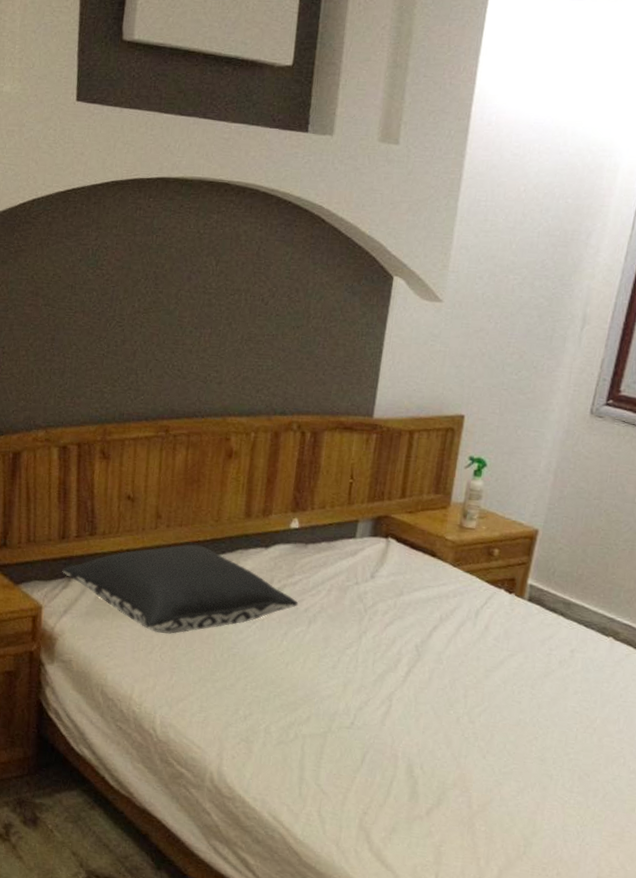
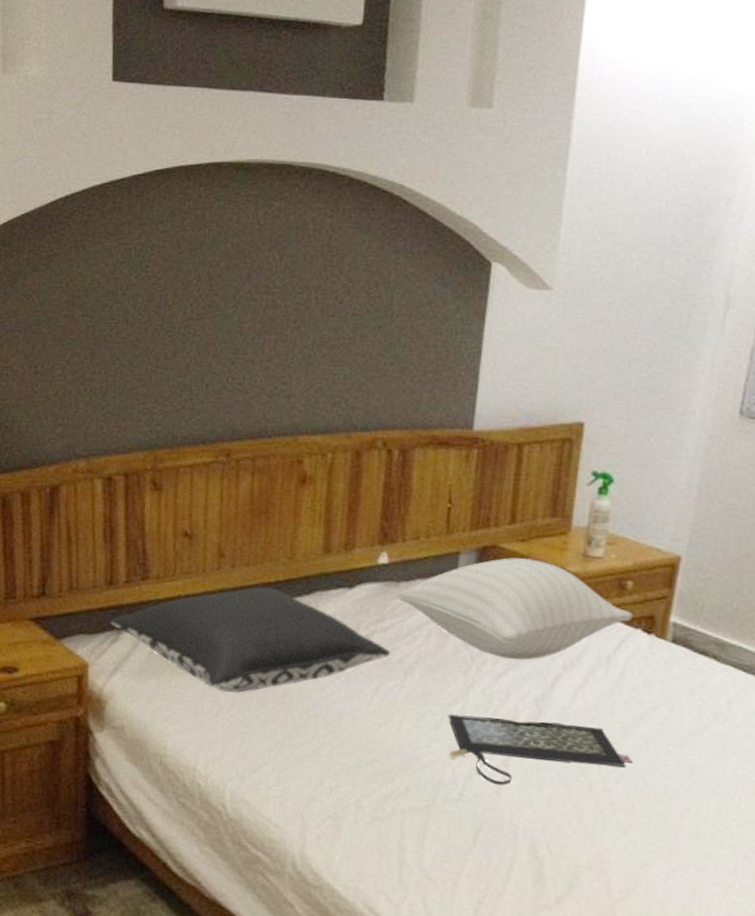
pillow: none [304,526,498,613] -> present [396,557,633,660]
clutch bag: none [343,656,493,717] -> present [448,714,633,786]

